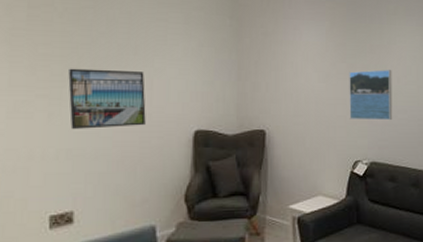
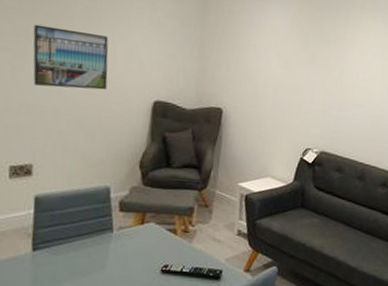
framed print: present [349,69,393,120] -> none [305,60,352,113]

